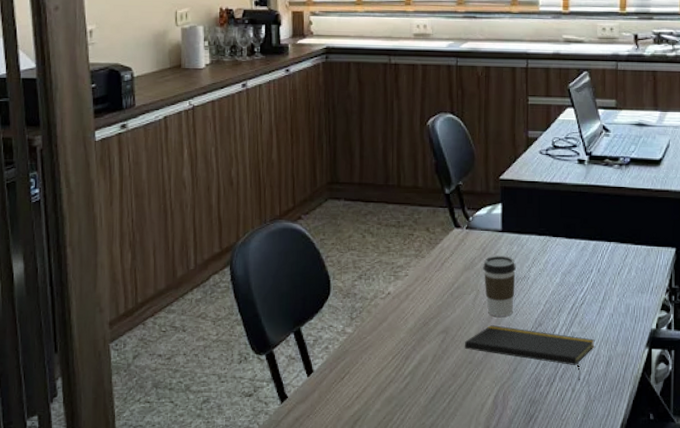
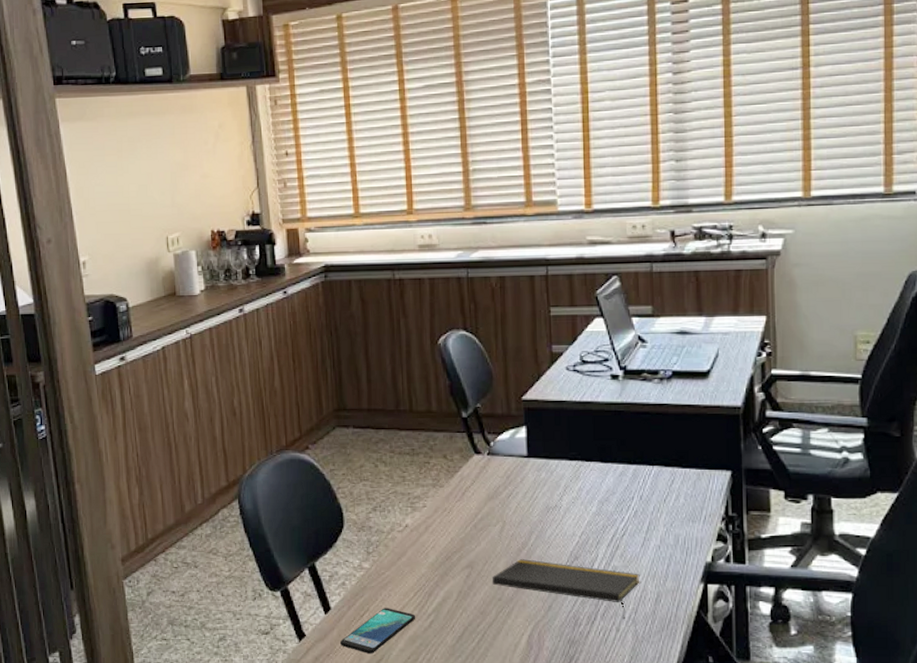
smartphone: none [320,370,393,415] -> present [339,608,416,655]
coffee cup: present [483,256,516,317] -> none [508,483,546,550]

